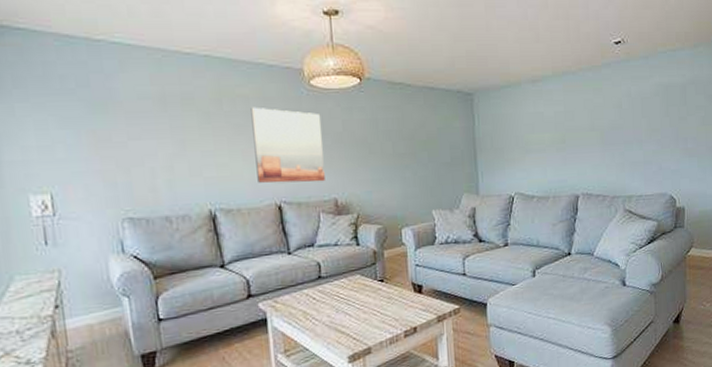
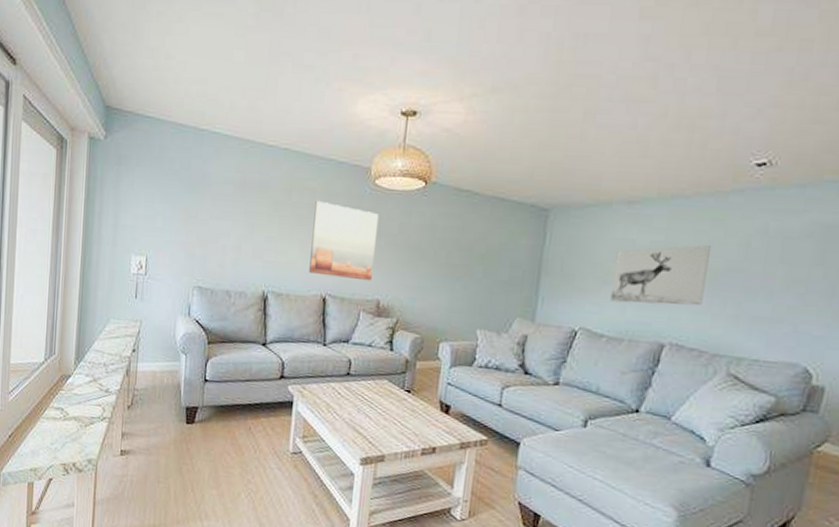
wall art: none [531,109,598,167] -> present [610,244,711,306]

